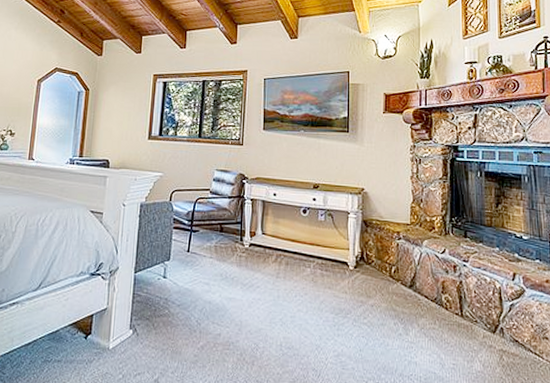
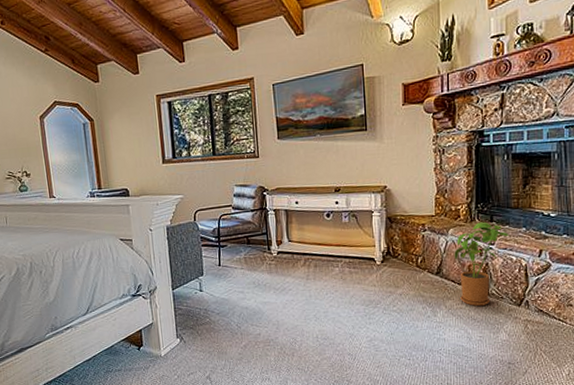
house plant: none [428,236,484,329] -> present [454,222,510,307]

